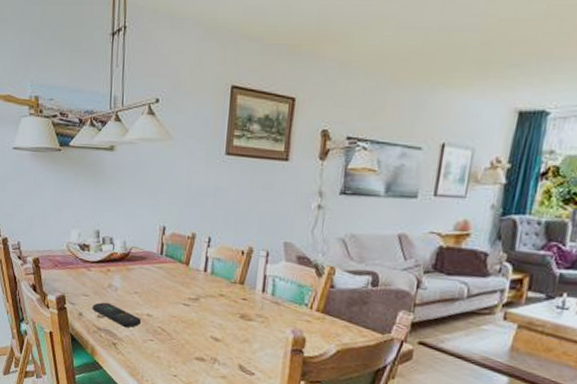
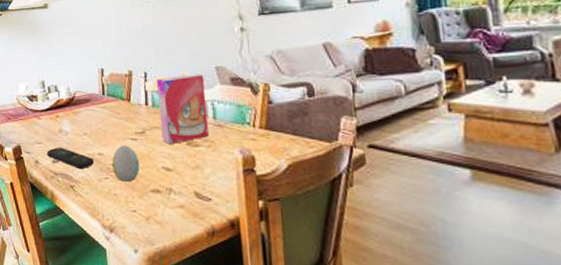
decorative egg: none [159,309,188,347] -> present [112,145,140,182]
cereal box: none [215,245,270,316] -> present [156,74,209,145]

